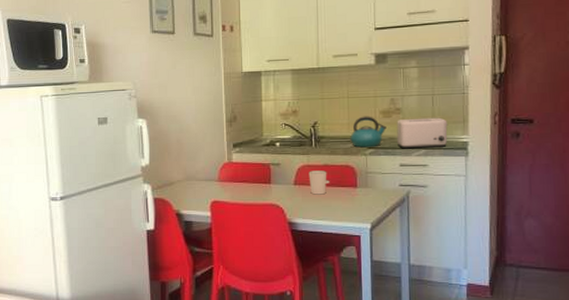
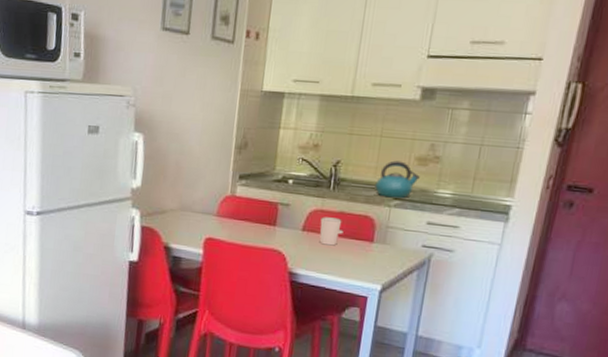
toaster: present [397,117,449,149] -> none [428,170,493,210]

